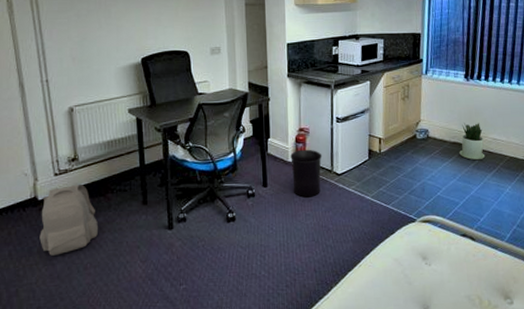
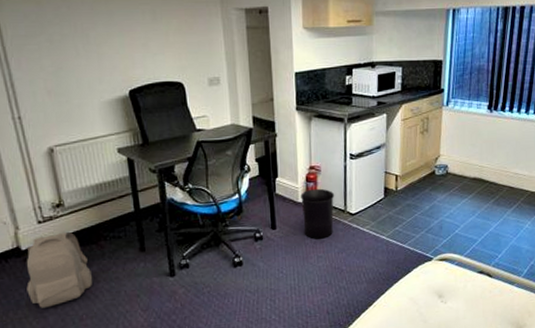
planter: present [459,122,486,161] -> none [479,157,506,197]

